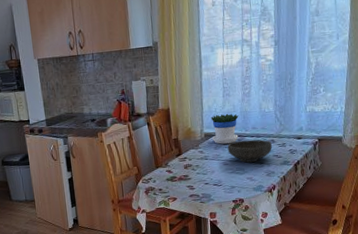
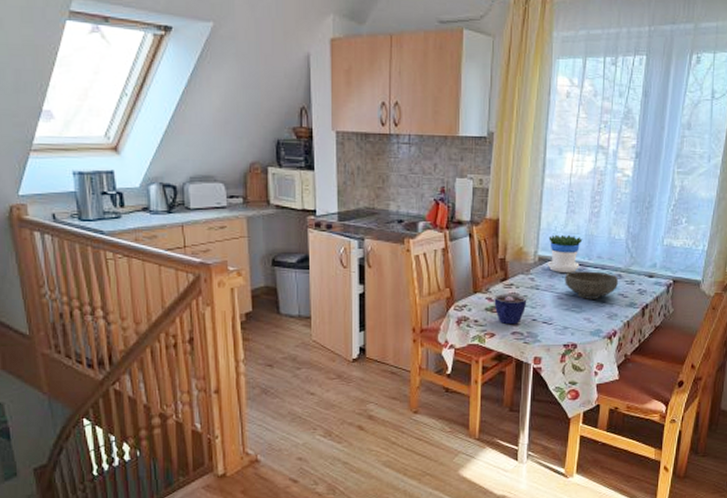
cup: none [172,165,199,190] -> present [494,294,527,325]

